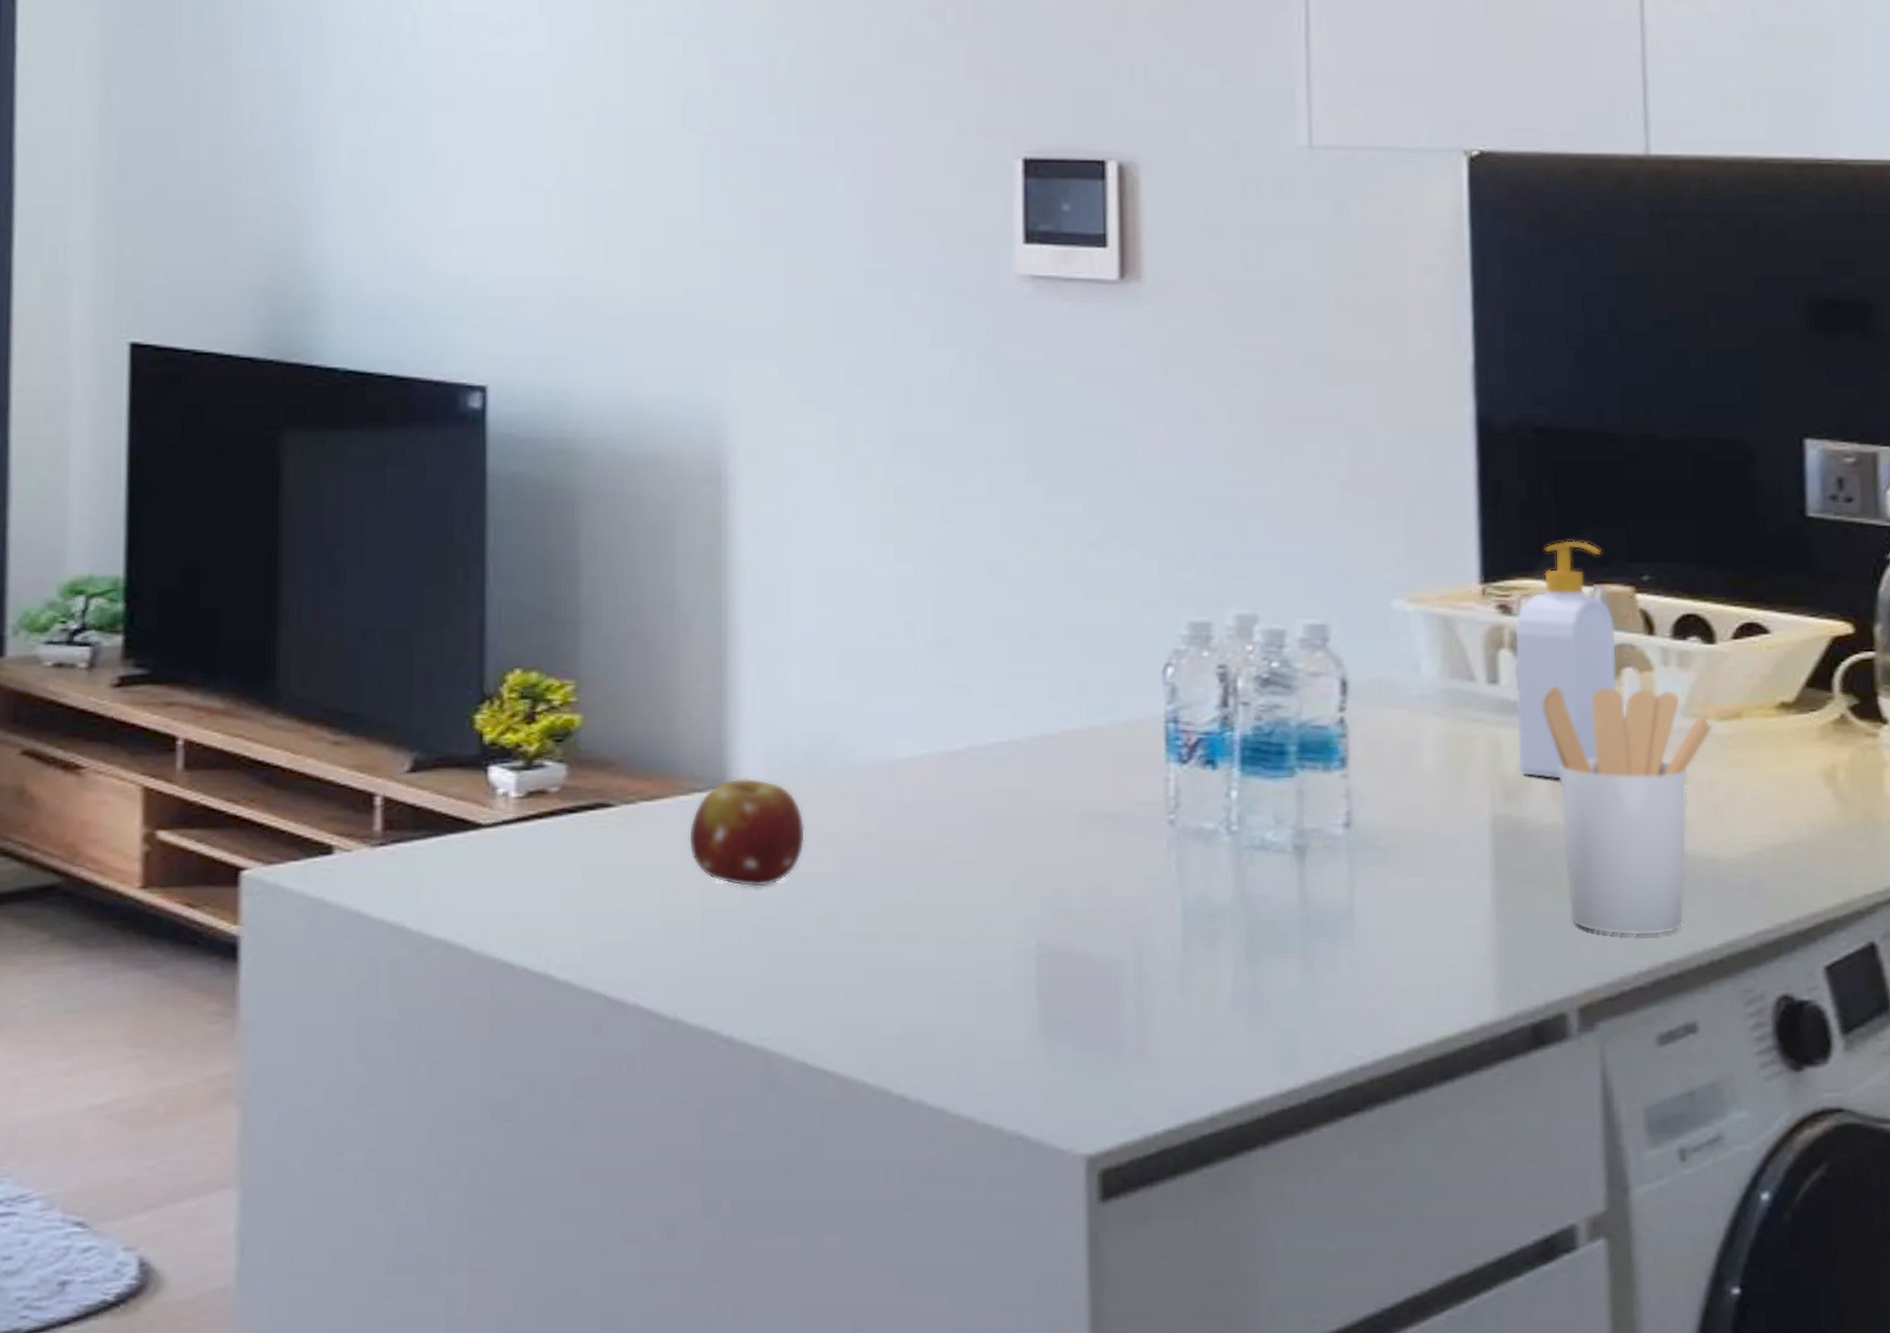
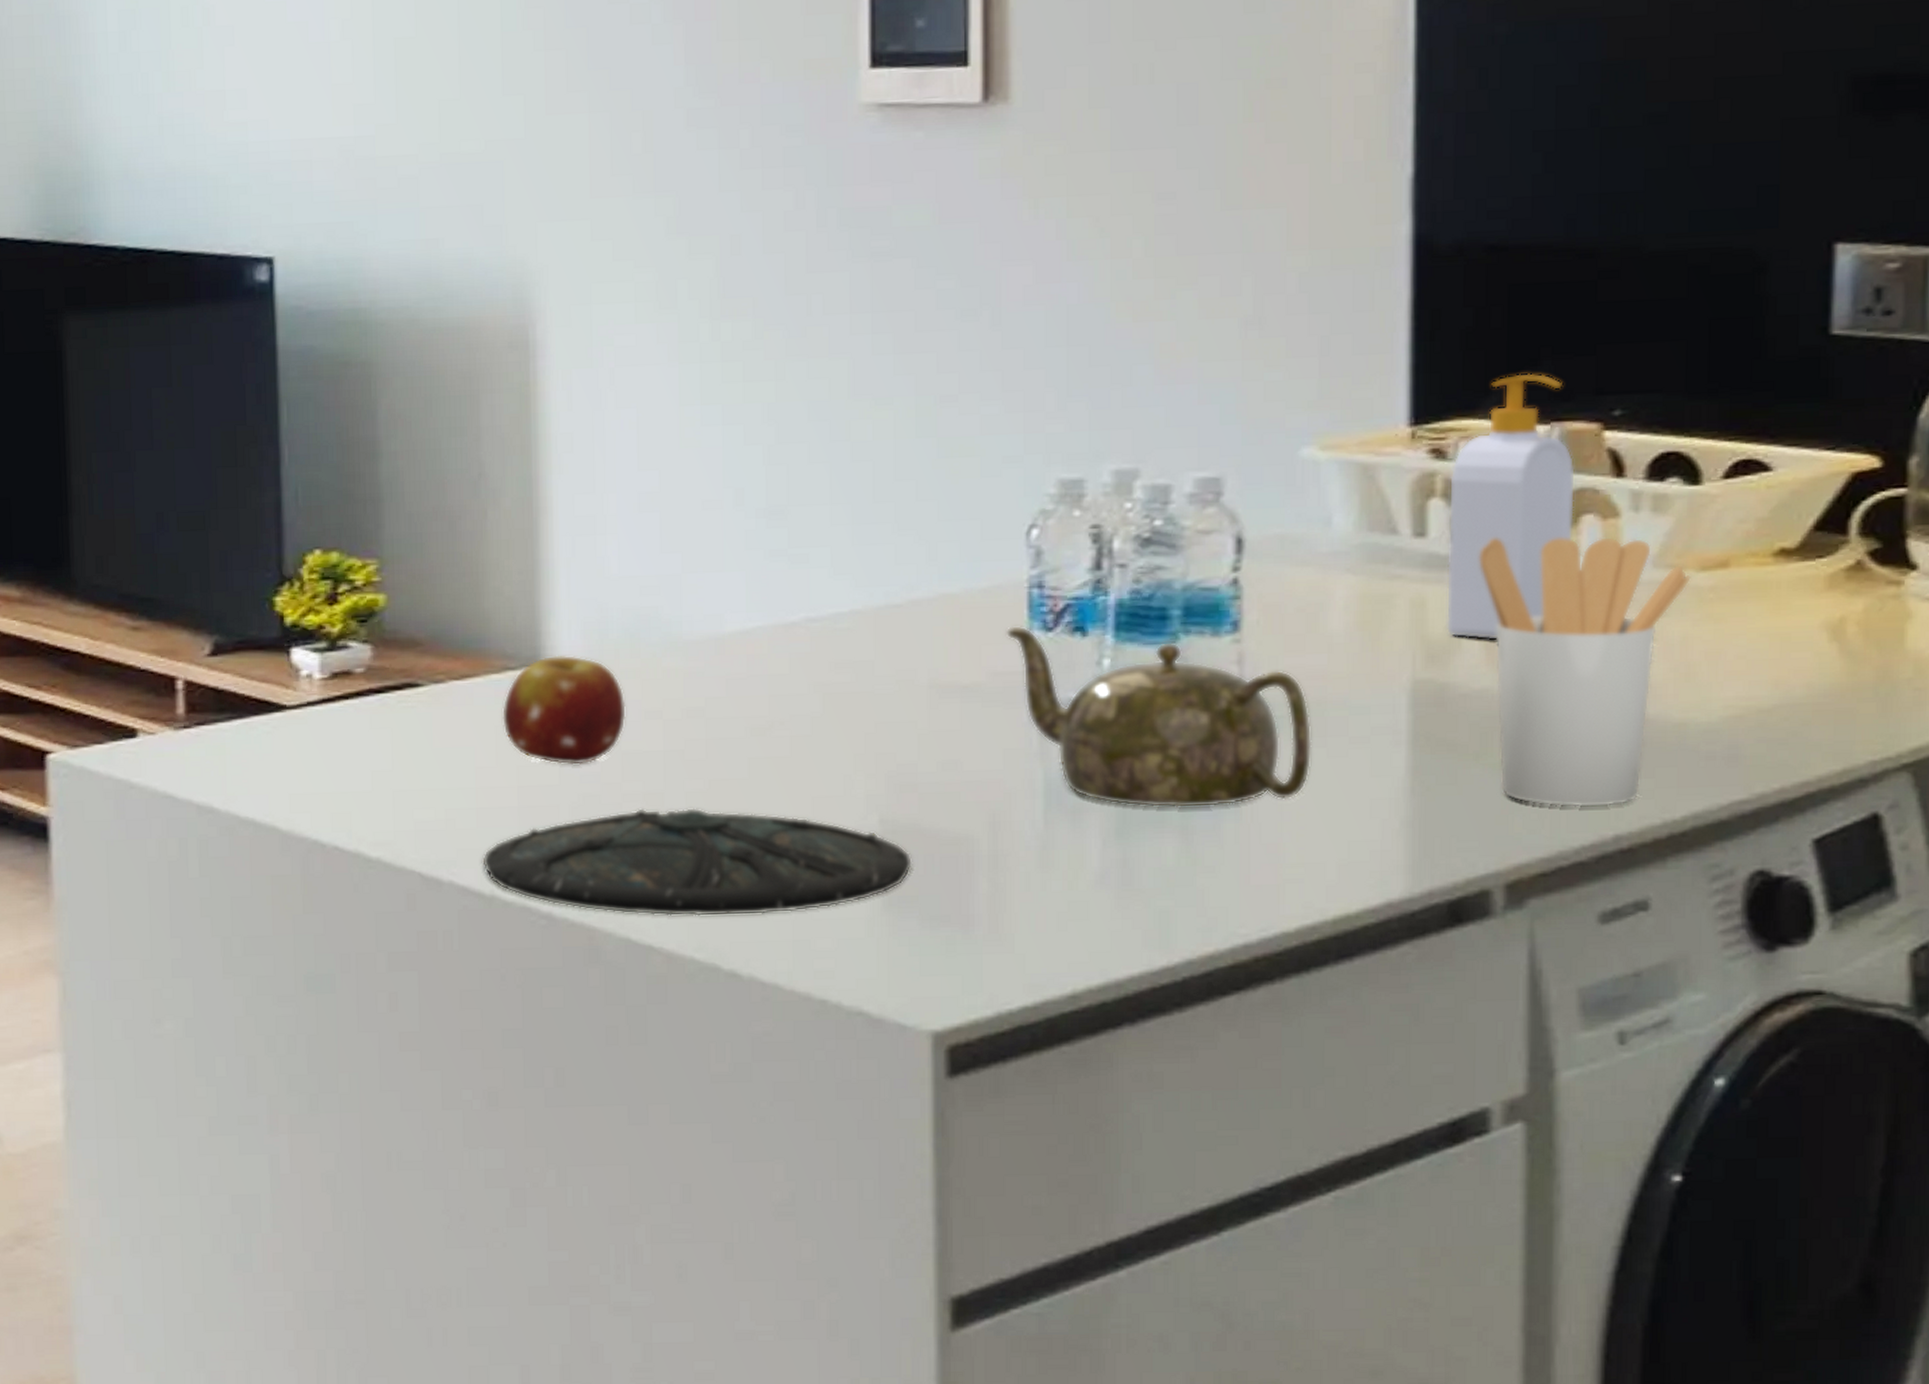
plate: none [667,931,1067,1041] -> present [482,808,913,917]
teapot: none [1146,757,1412,935] -> present [1005,625,1312,809]

